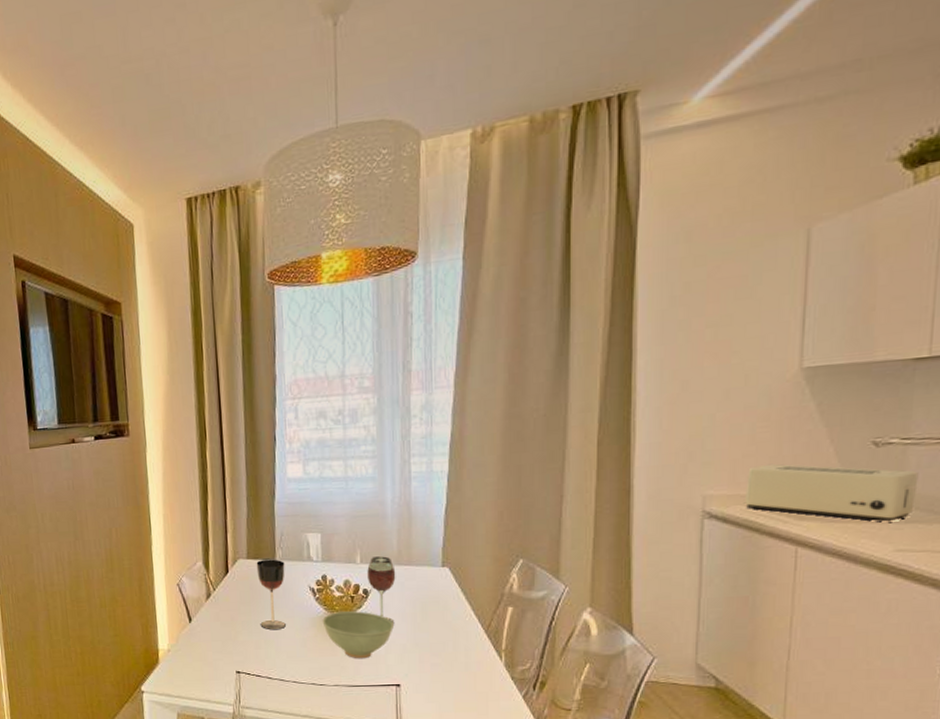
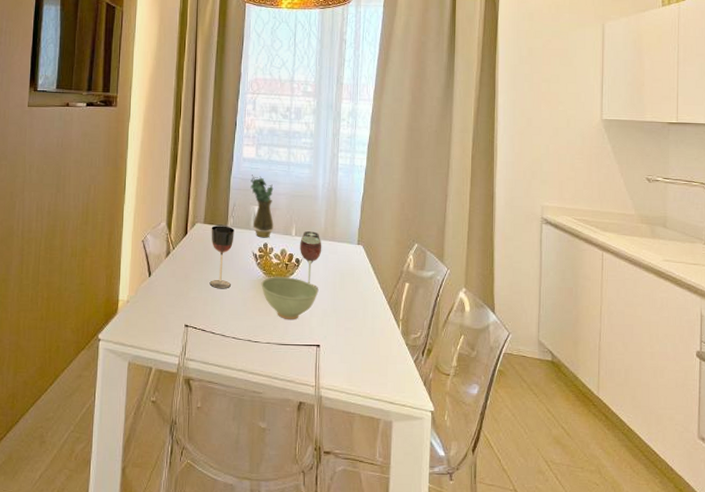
vase: none [299,497,333,569] -> present [250,175,274,238]
toaster: present [745,464,919,523] -> none [569,186,675,238]

